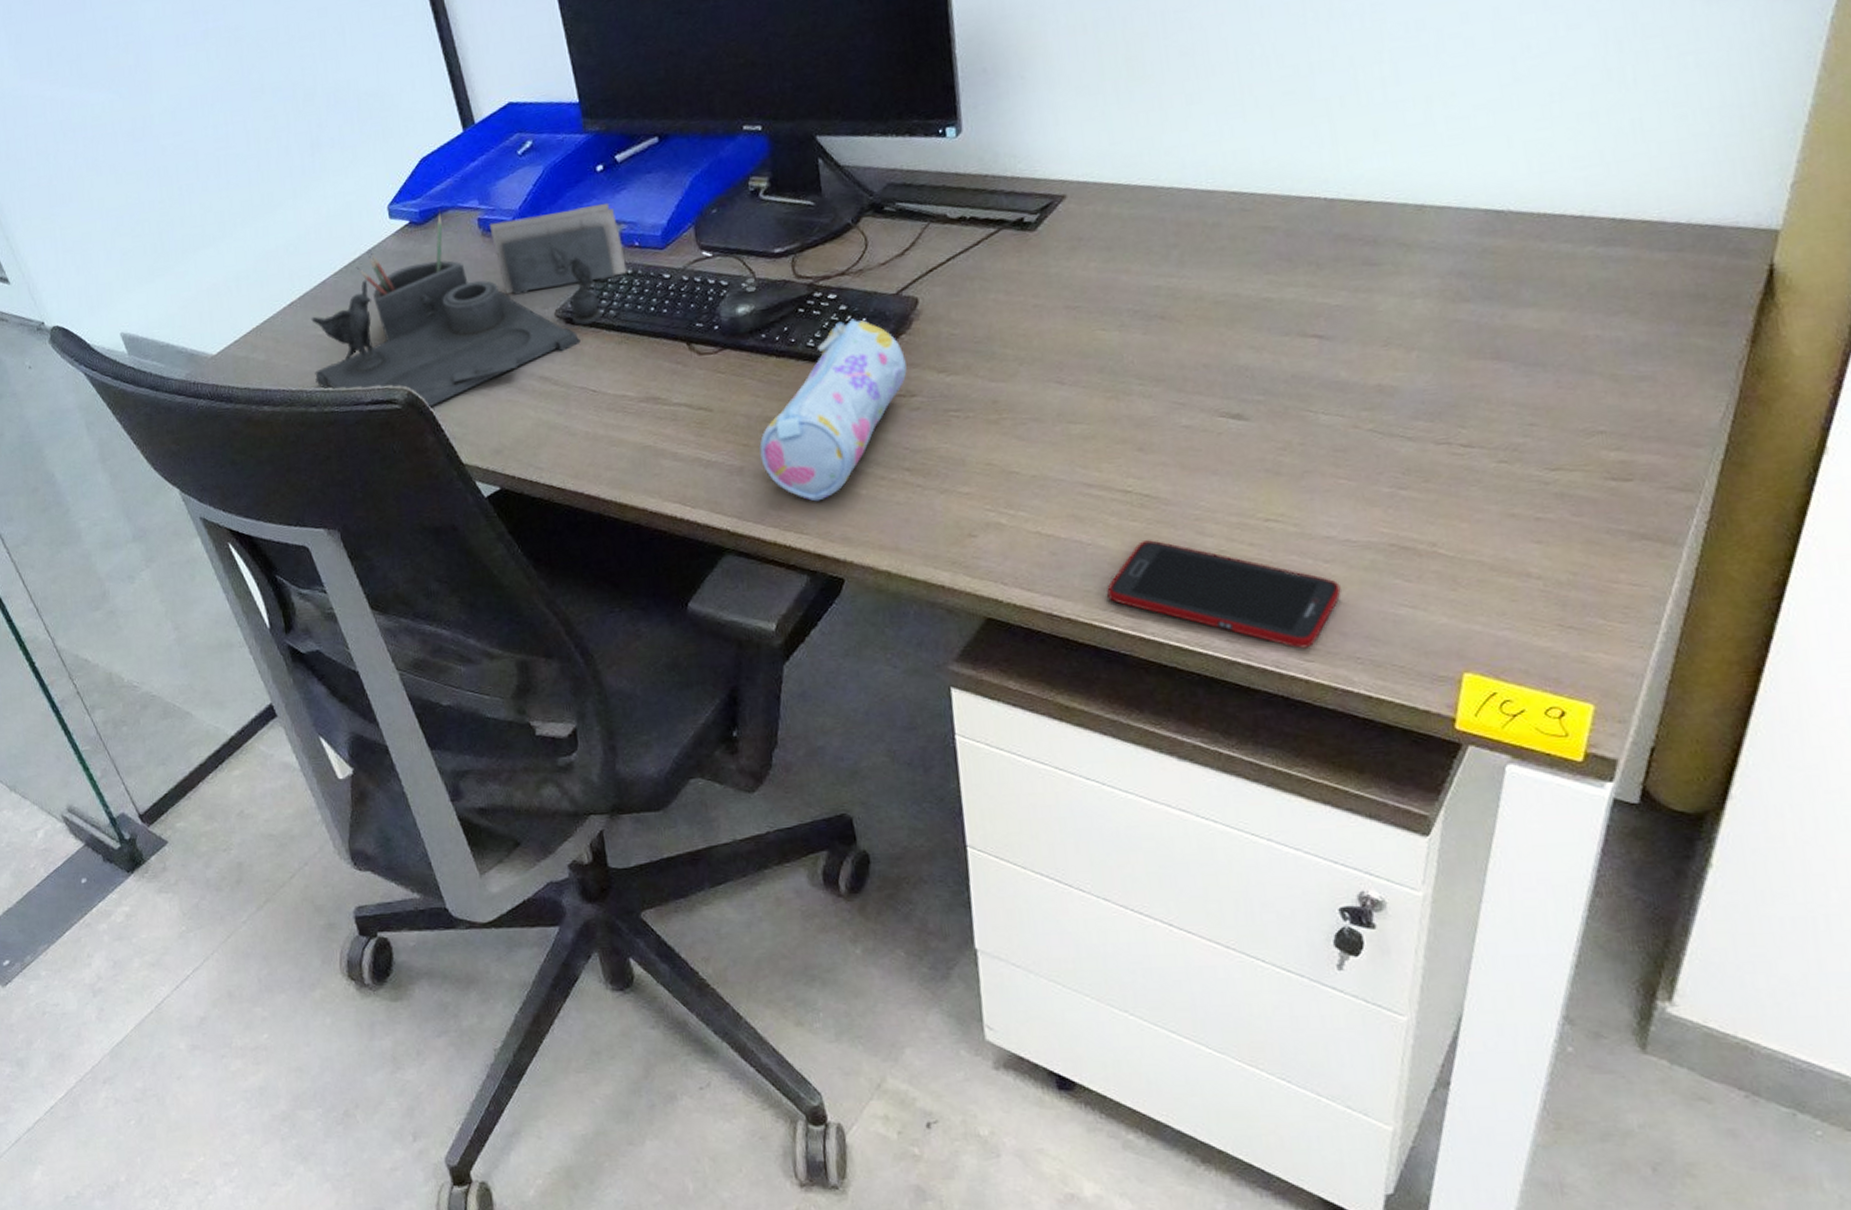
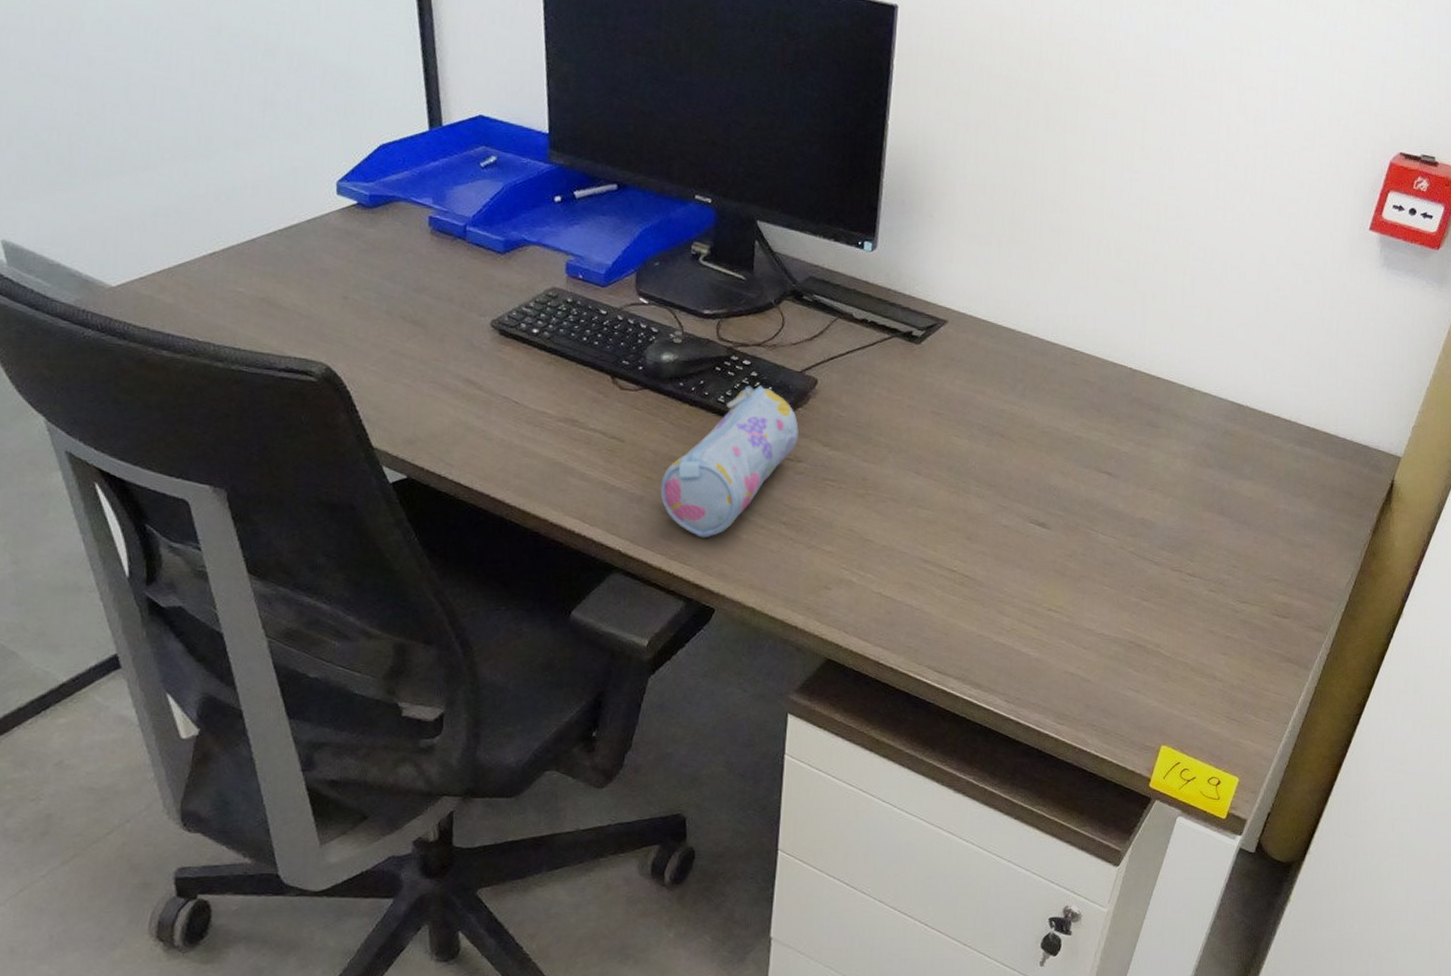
desk organizer: present [311,202,627,408] -> none [226,198,567,387]
cell phone: present [1107,540,1341,649] -> none [924,612,1091,714]

